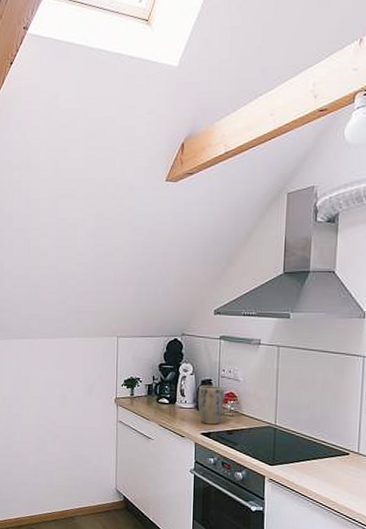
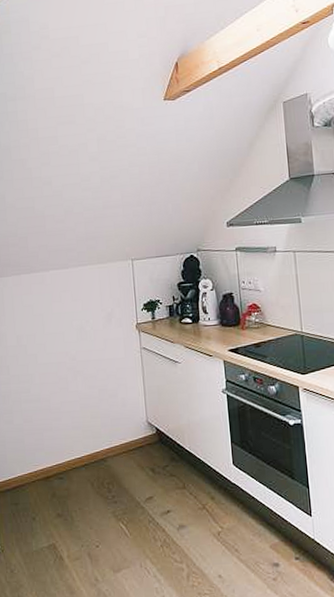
plant pot: present [197,385,224,425] -> none [220,298,248,340]

